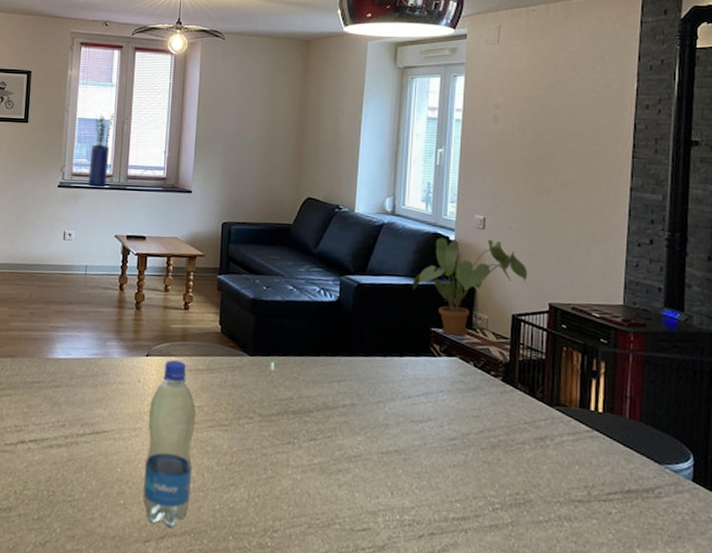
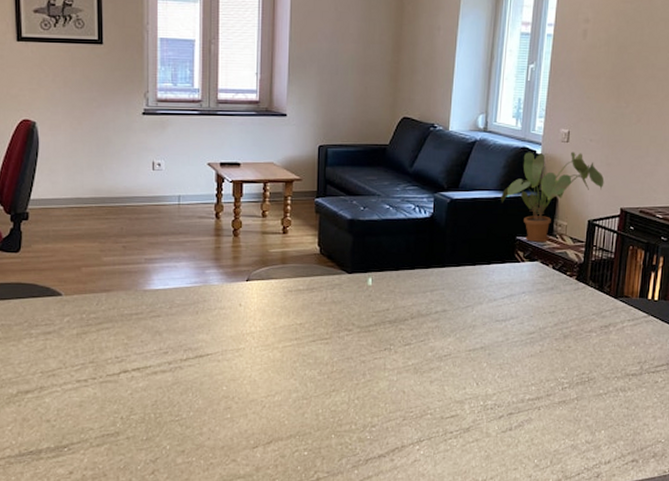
vase: present [88,113,114,188] -> none [175,32,199,114]
bottle: present [142,360,196,529] -> none [249,283,297,434]

